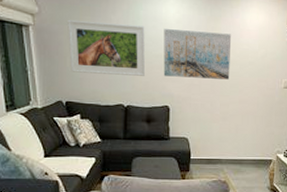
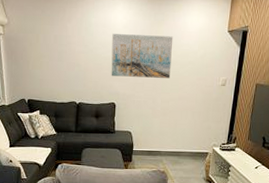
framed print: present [68,20,145,76] -> none [31,29,96,76]

